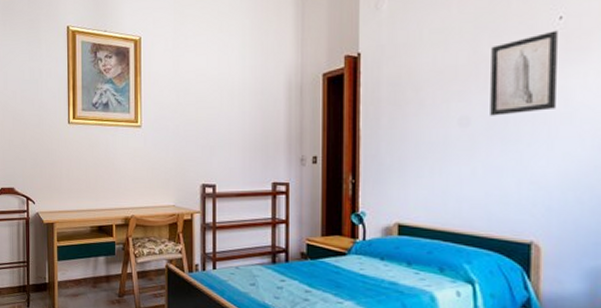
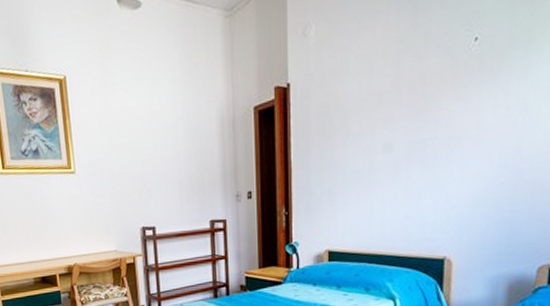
wall art: present [490,30,558,116] -> none [411,52,473,141]

